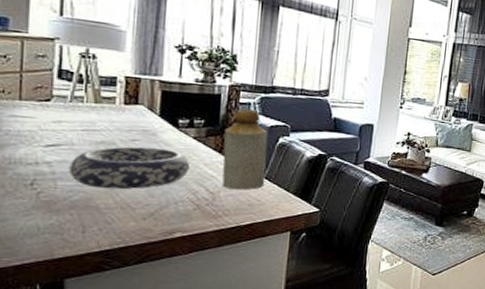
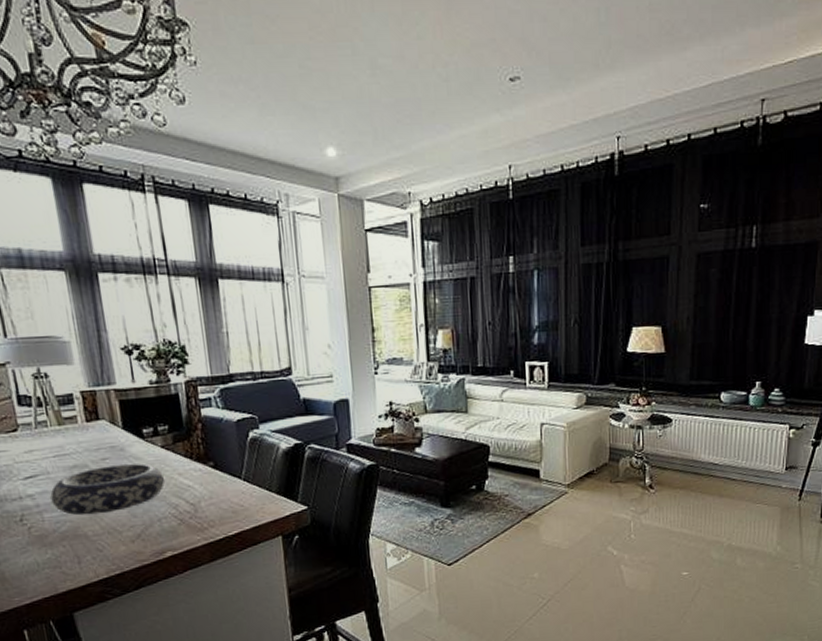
bottle: present [222,108,268,190] -> none [191,404,244,498]

